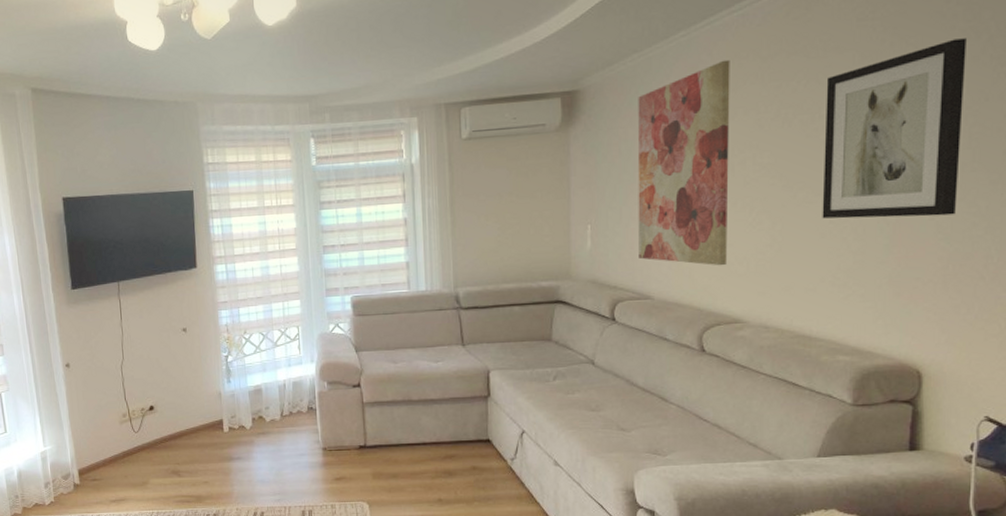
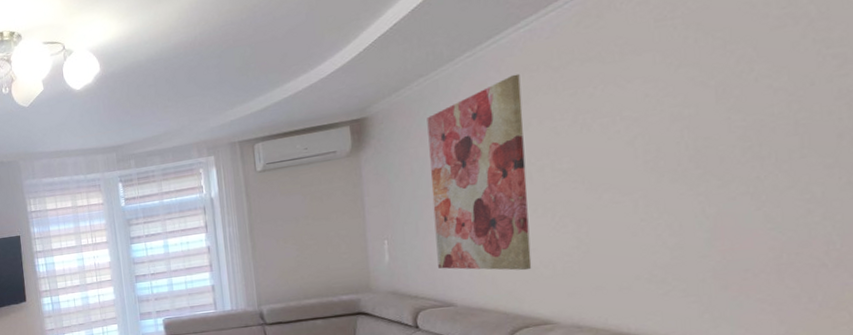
wall art: present [822,38,966,219] -> none [625,25,787,218]

